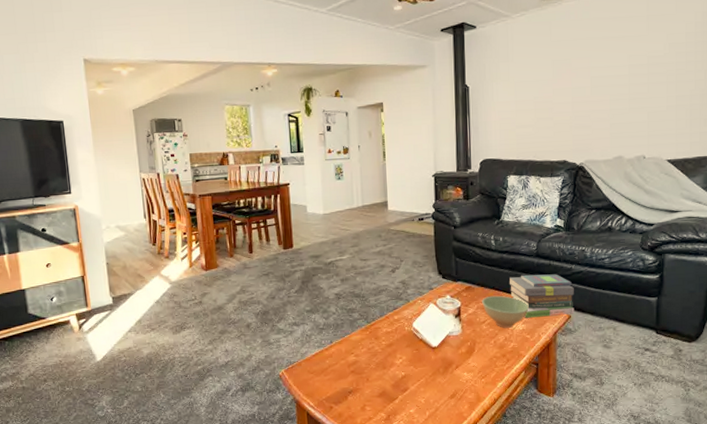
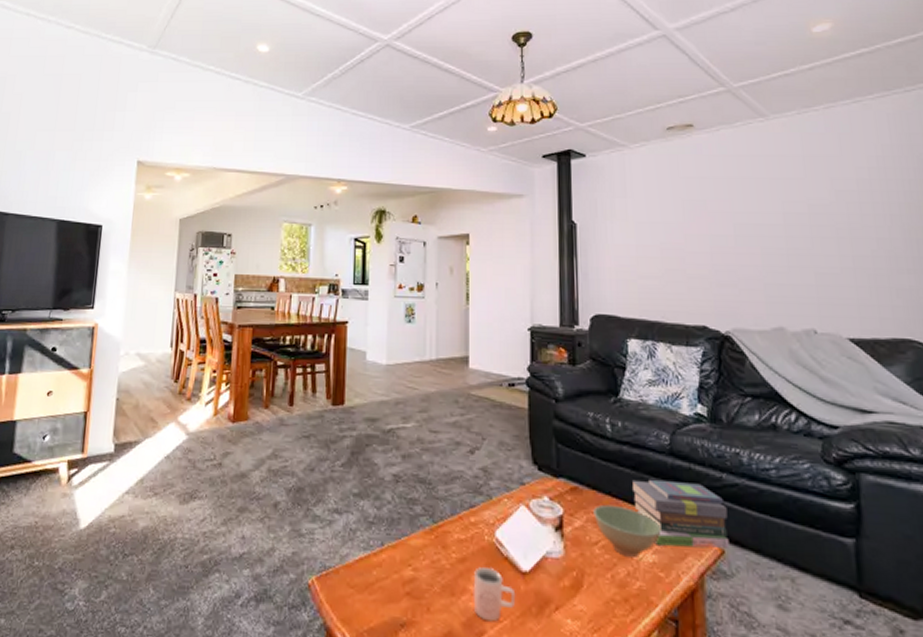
mug: none [398,347,429,382] -> present [473,566,516,622]

